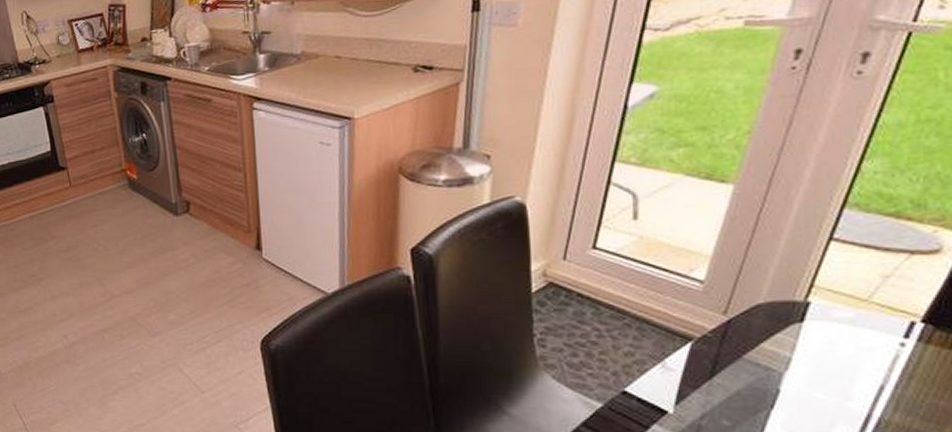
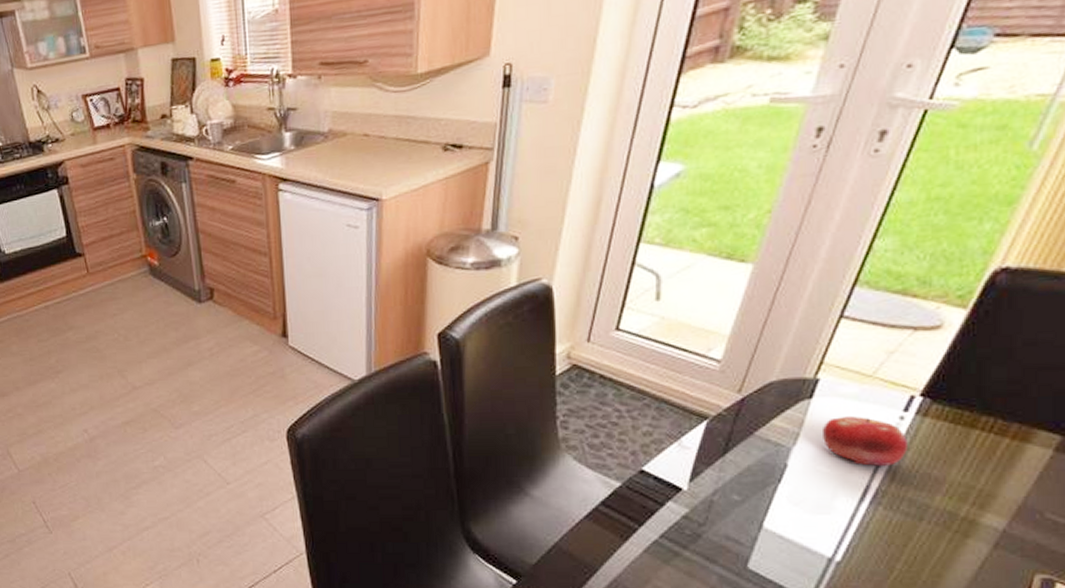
fruit: none [817,341,911,394] -> present [823,415,907,466]

